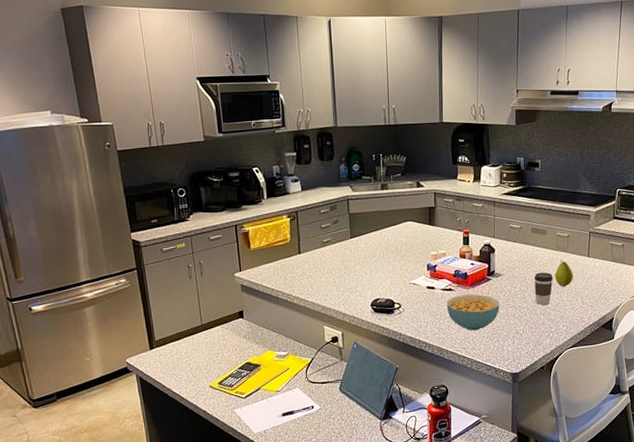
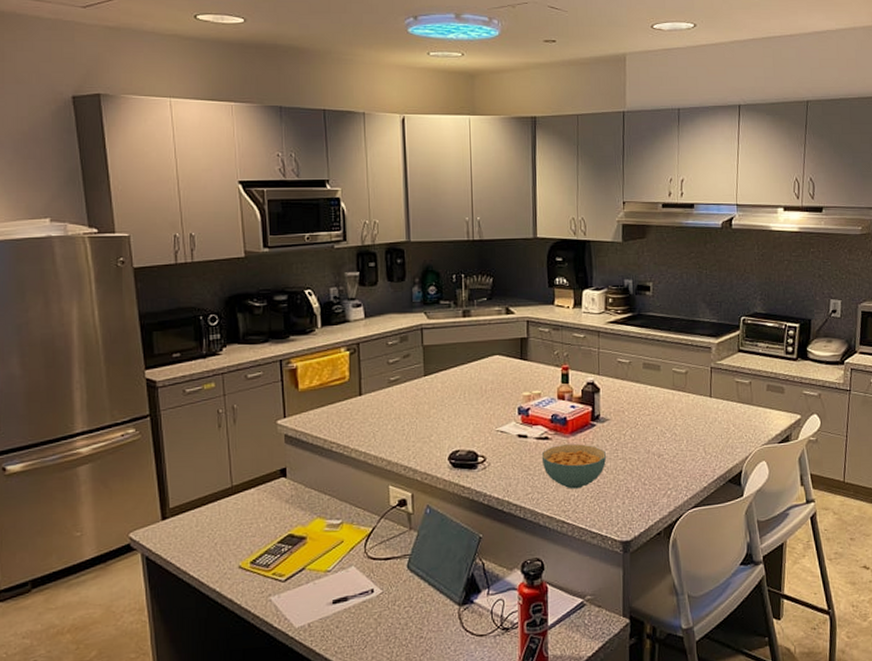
coffee cup: present [534,272,553,306] -> none [647,415,670,457]
fruit: present [554,259,573,287] -> none [671,400,693,434]

